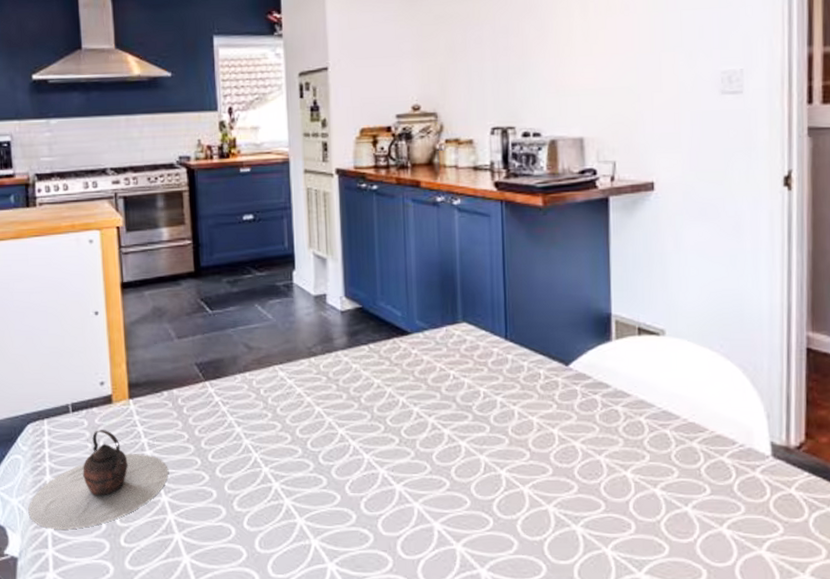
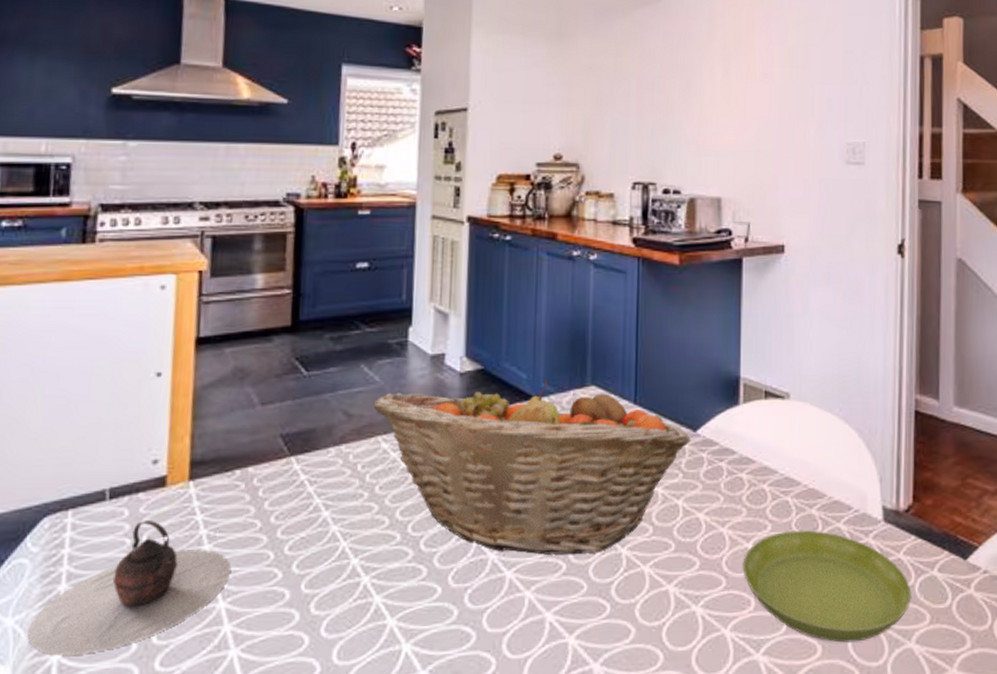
fruit basket: none [269,317,563,473] -> present [373,379,690,555]
saucer: none [621,462,805,570] -> present [742,530,911,643]

